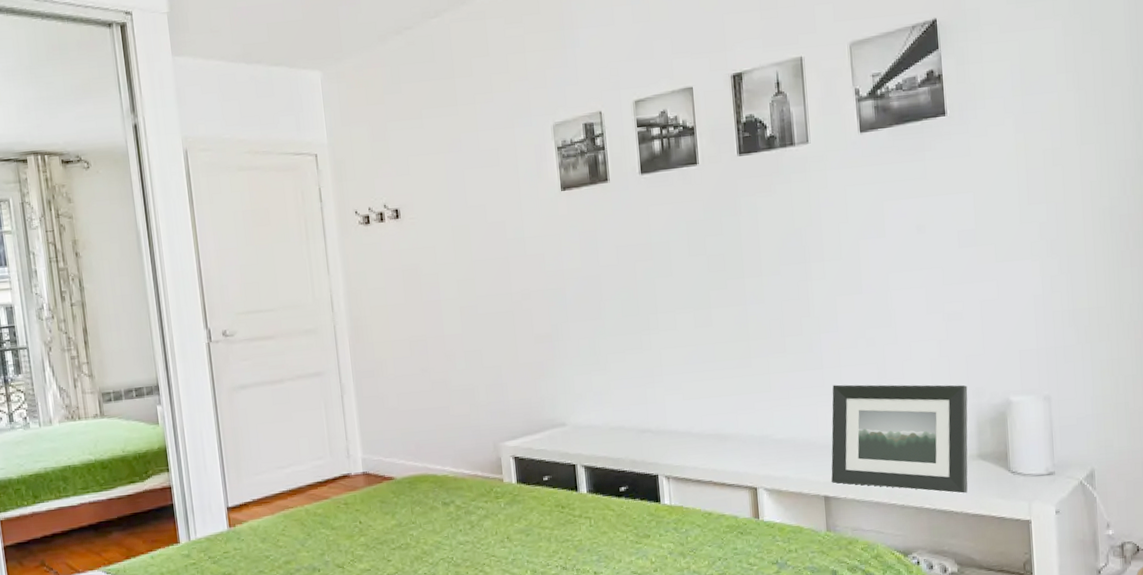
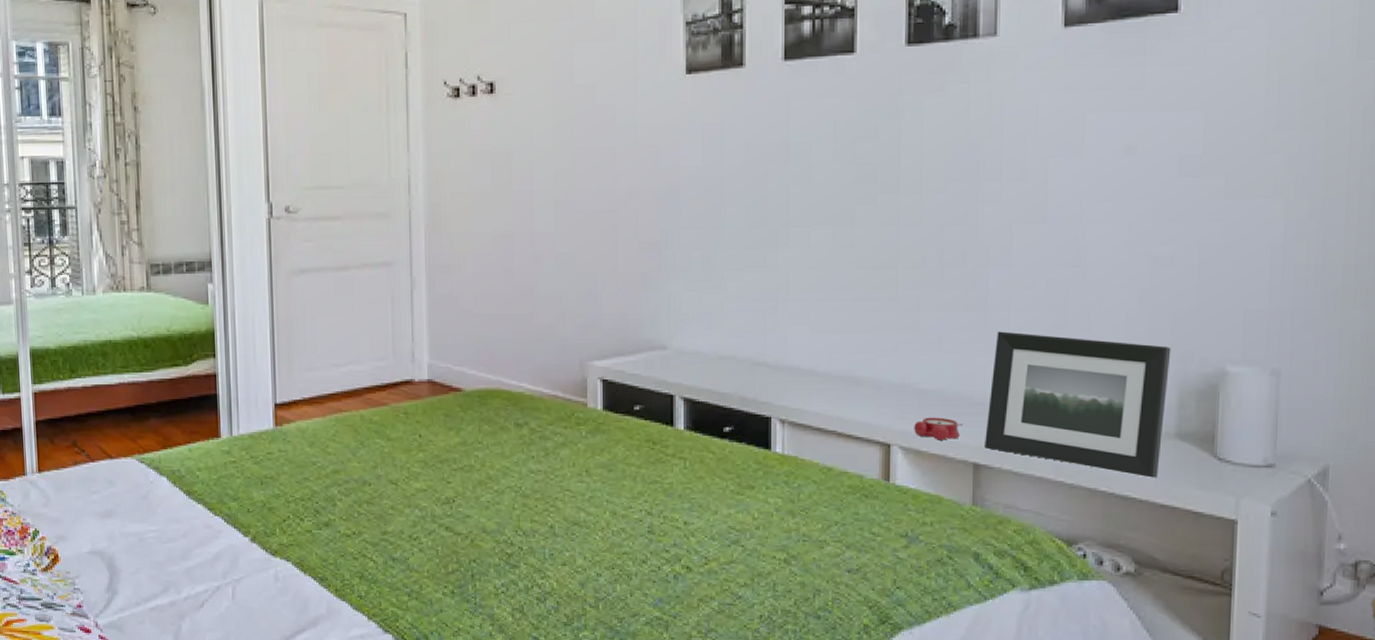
alarm clock: none [774,461,813,480] -> present [914,417,963,440]

